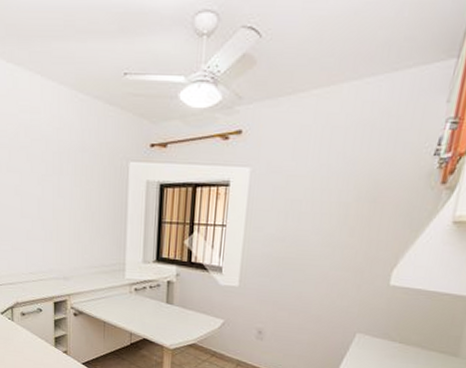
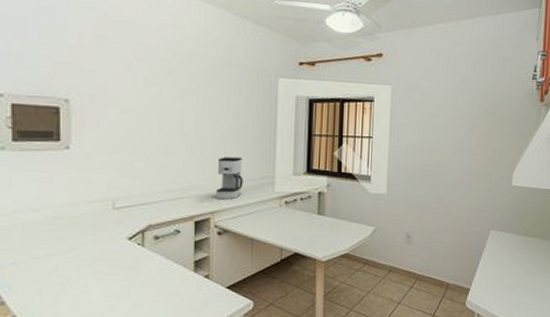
coffee maker: none [72,242,96,284] -> present [216,157,243,200]

